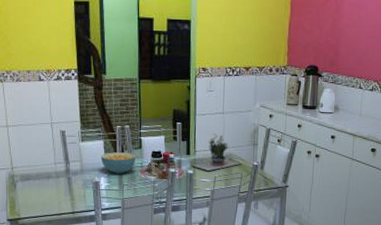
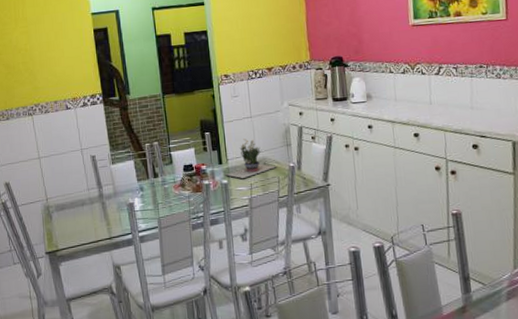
cereal bowl: present [100,152,136,174] -> none [132,169,168,193]

